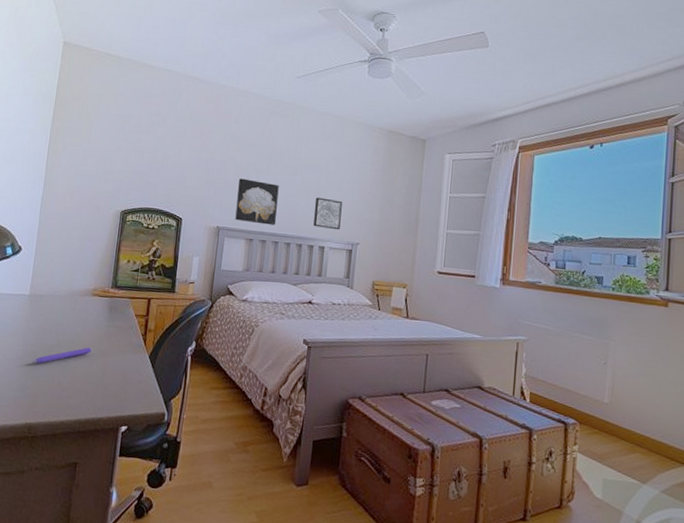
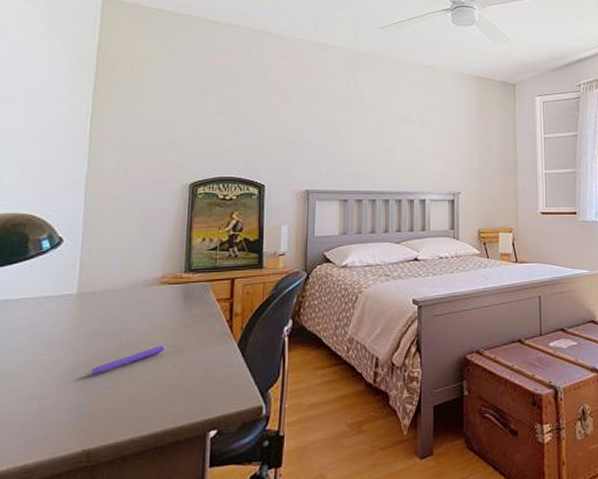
wall art: present [235,178,279,226] -> none [325,136,372,183]
wall art: present [313,197,342,230] -> none [412,149,439,181]

